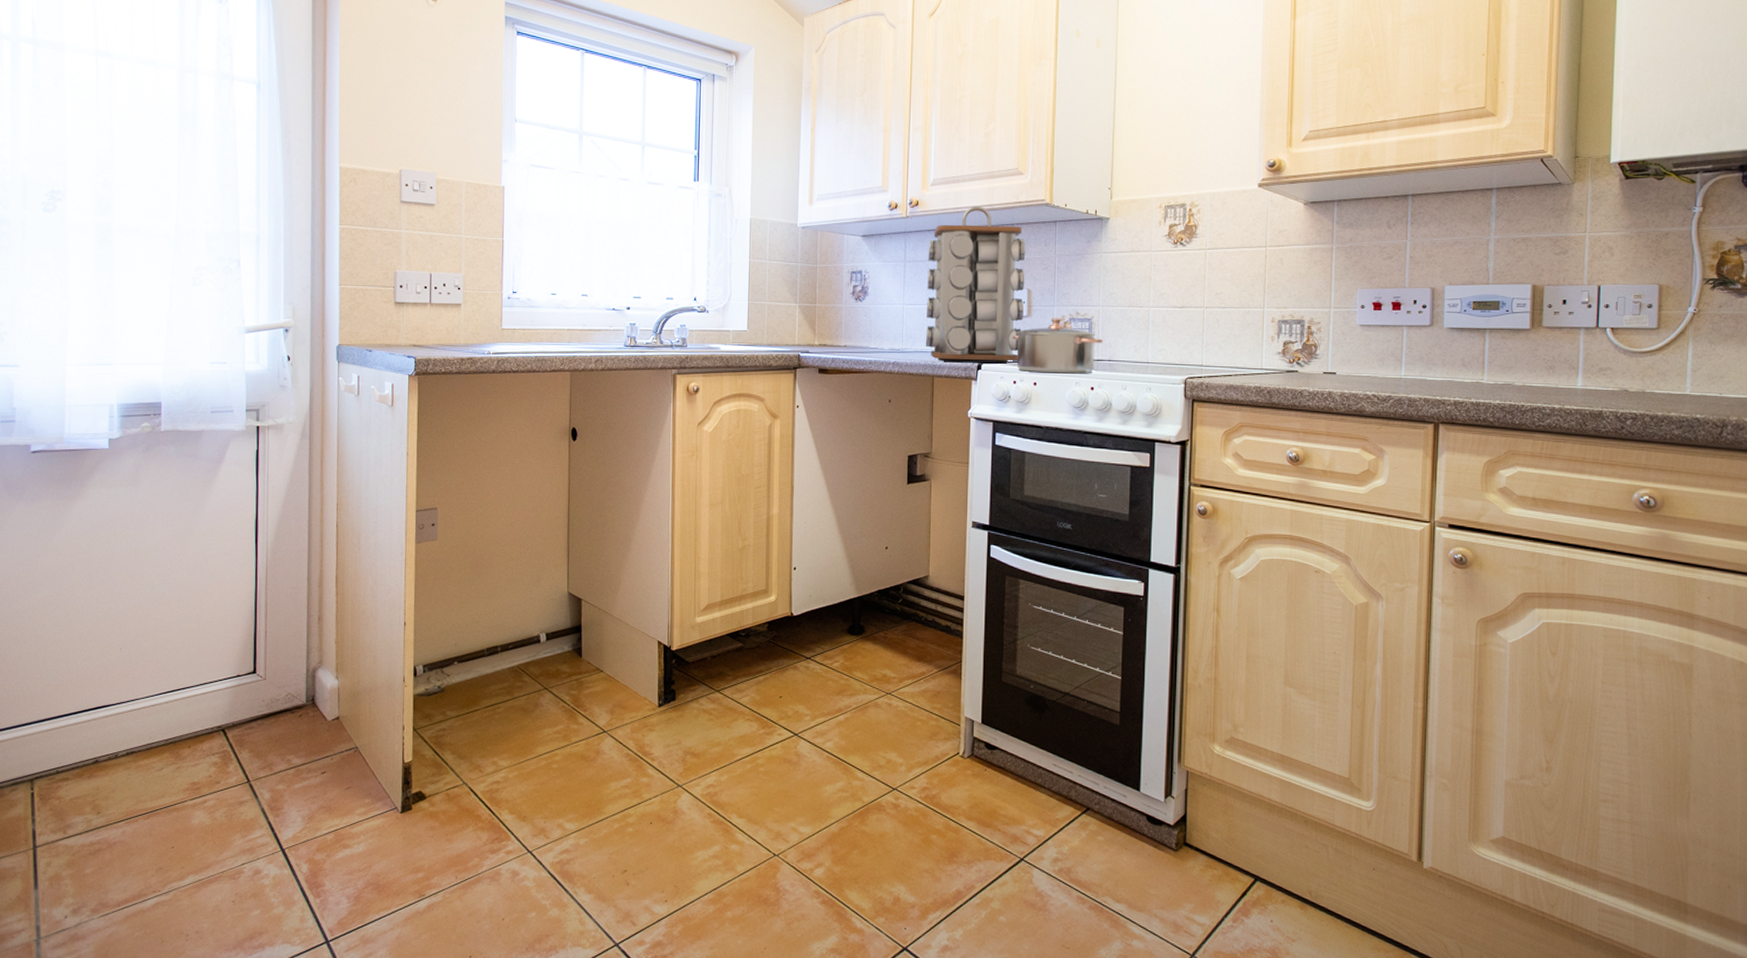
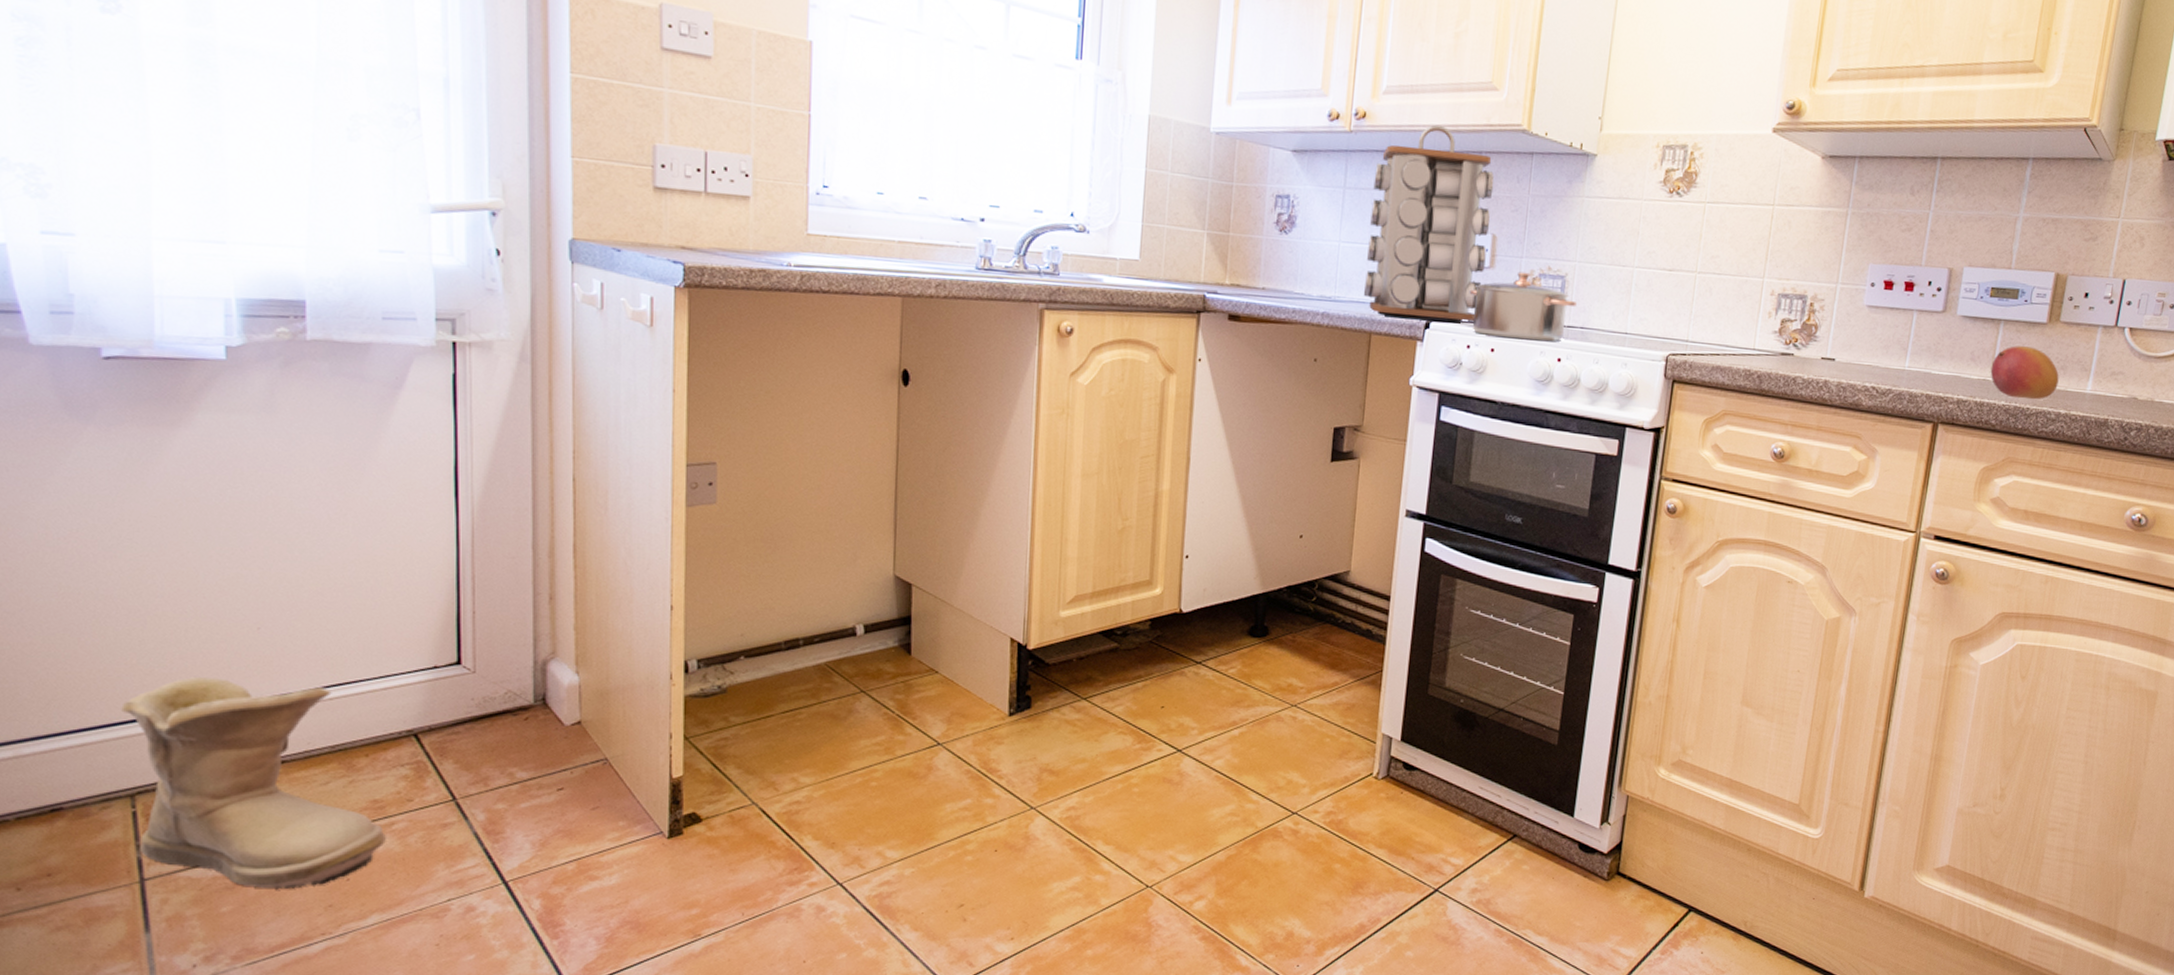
boot: none [28,687,200,854] -> present [121,677,386,889]
fruit: none [1482,351,1549,398] -> present [1990,345,2059,400]

